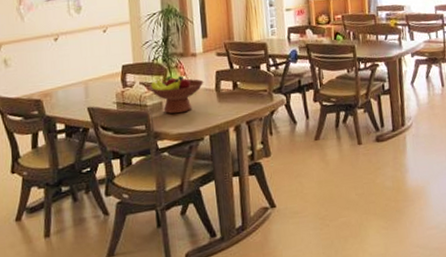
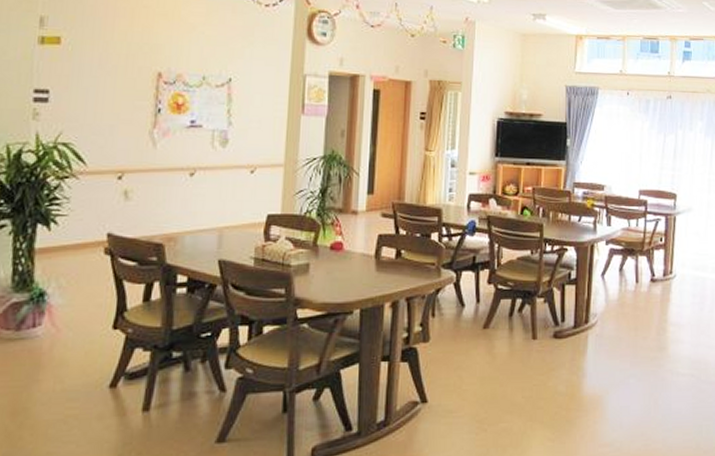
fruit bowl: present [148,75,204,114] -> none [295,233,362,279]

